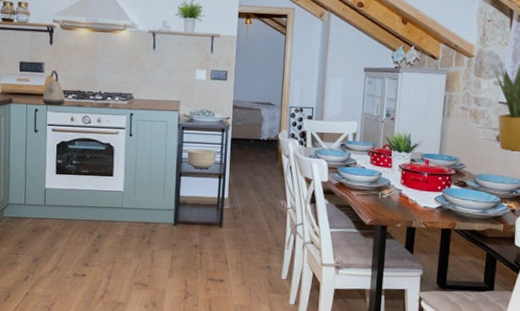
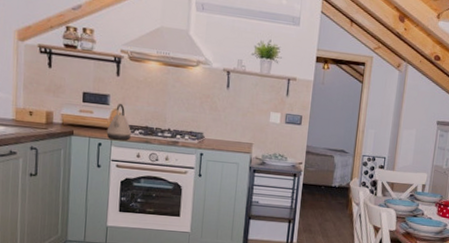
bowl: present [186,148,216,170] -> none [256,192,287,214]

